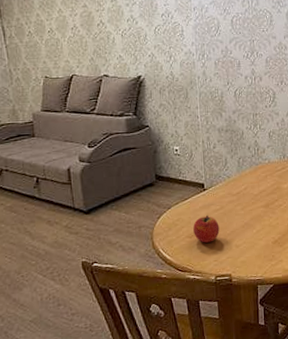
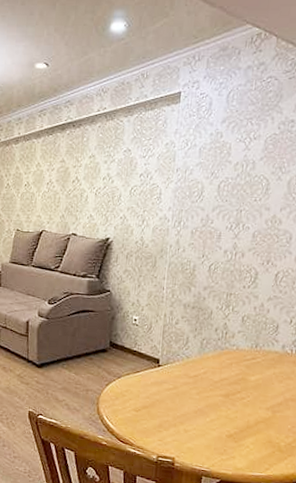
fruit: present [193,215,220,243] -> none [141,392,169,421]

